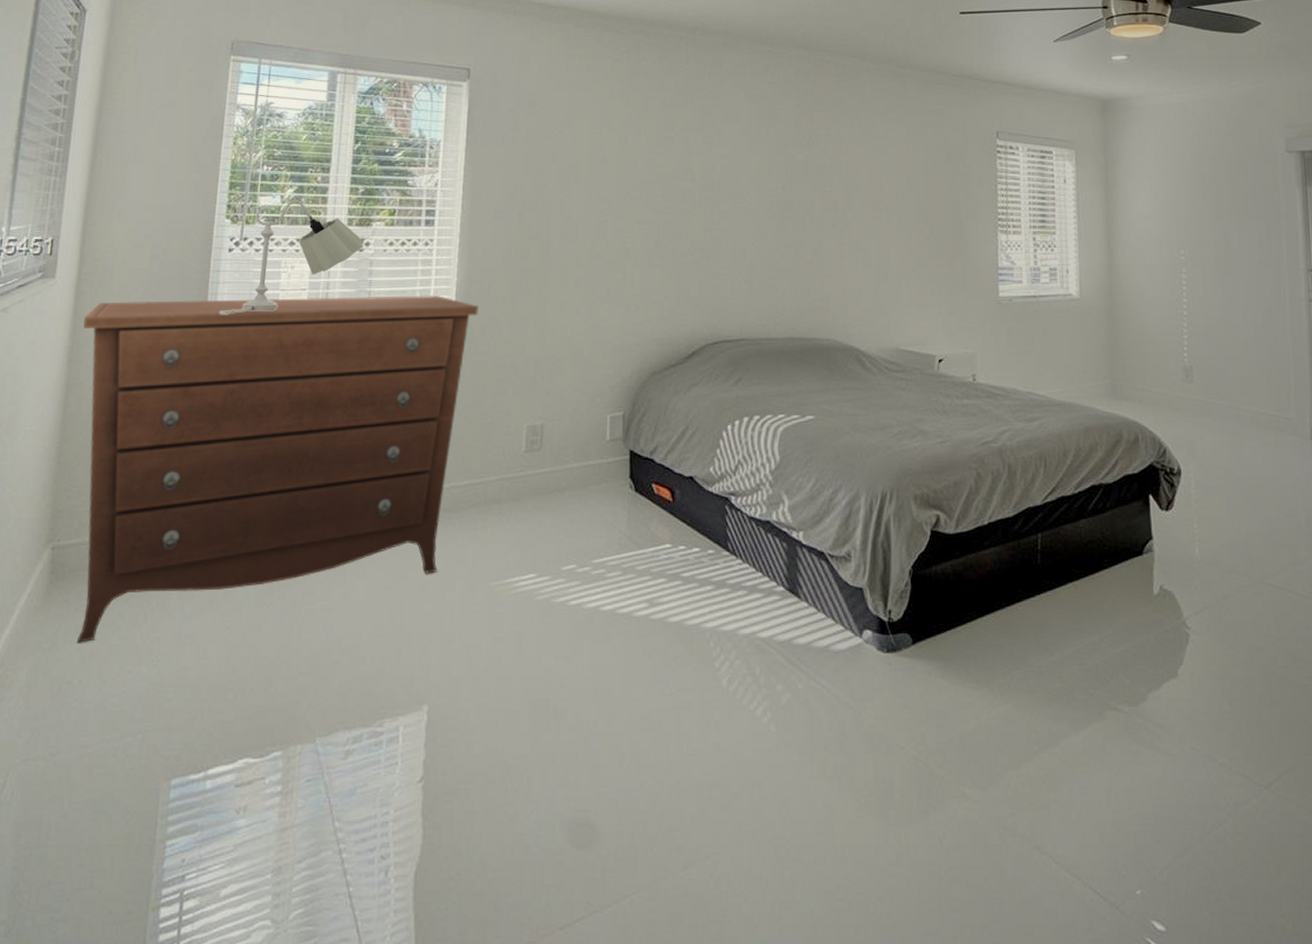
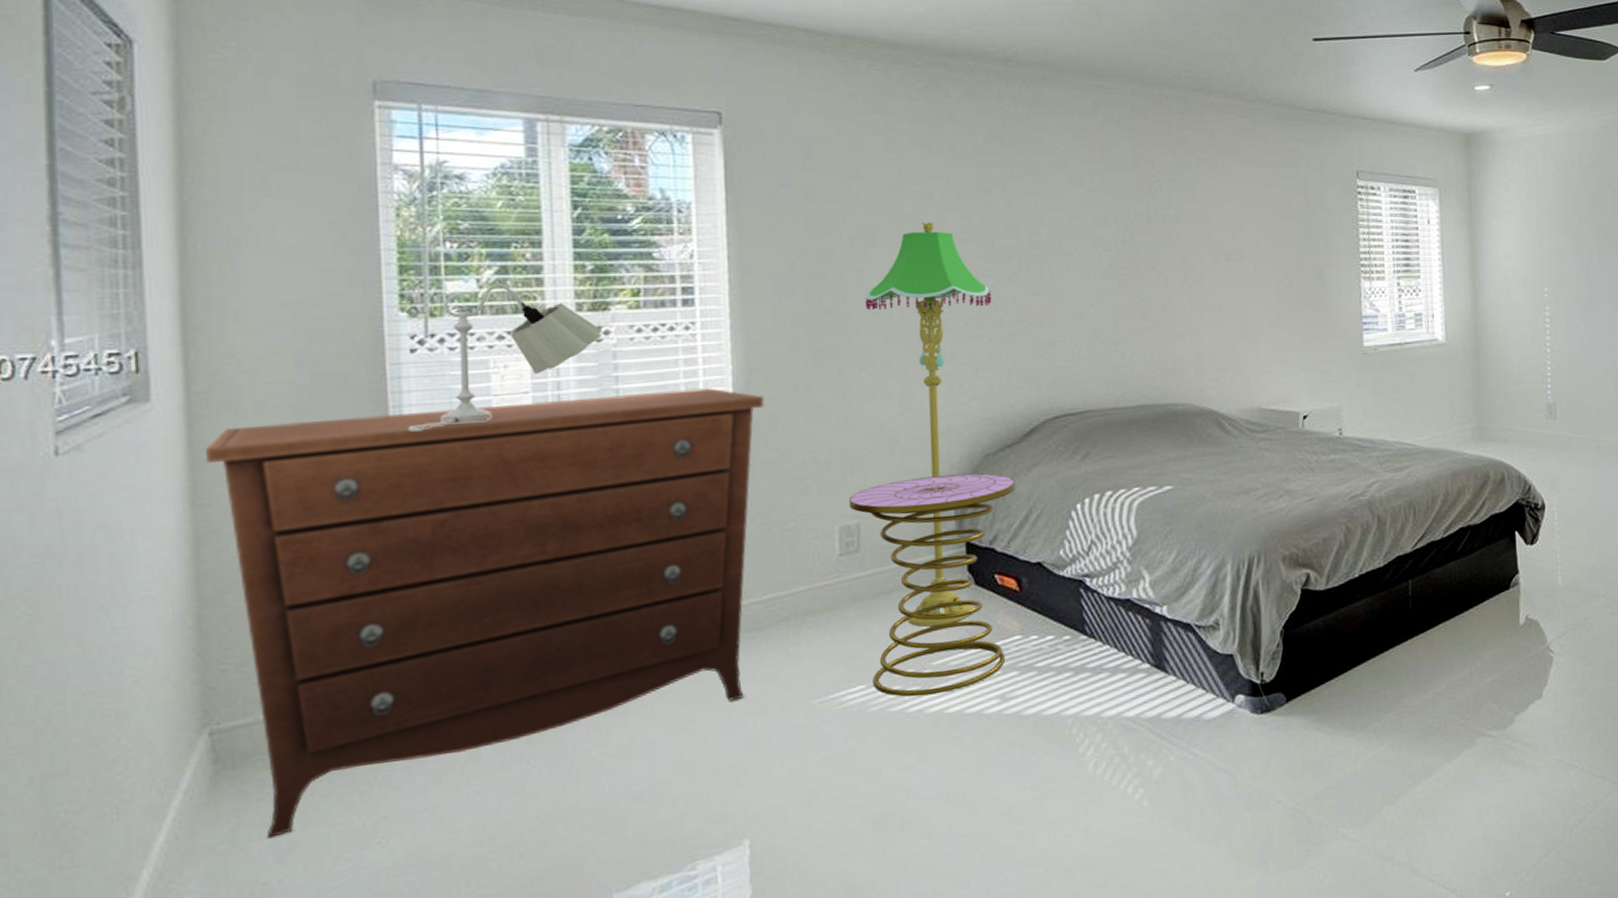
side table: none [536,388,676,591] -> present [848,473,1016,697]
floor lamp: none [565,164,668,526] -> present [865,222,992,627]

